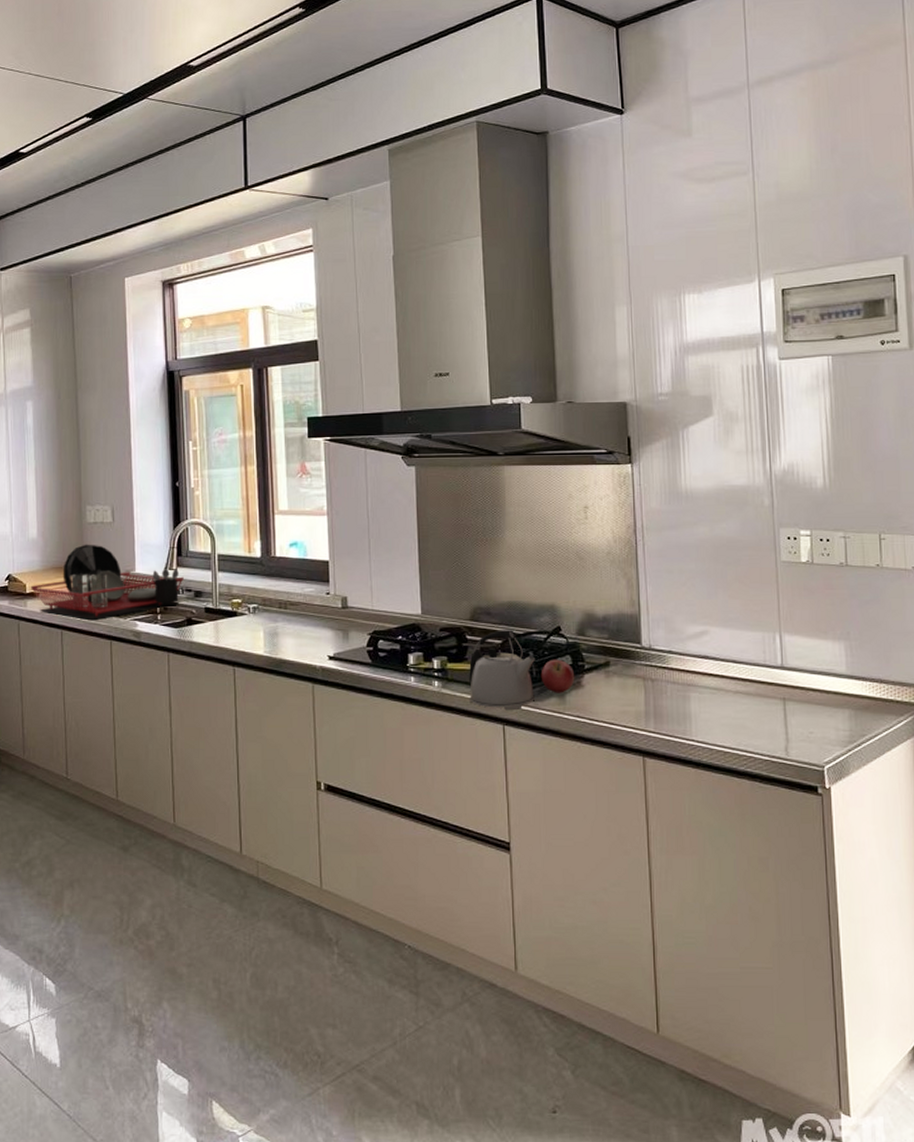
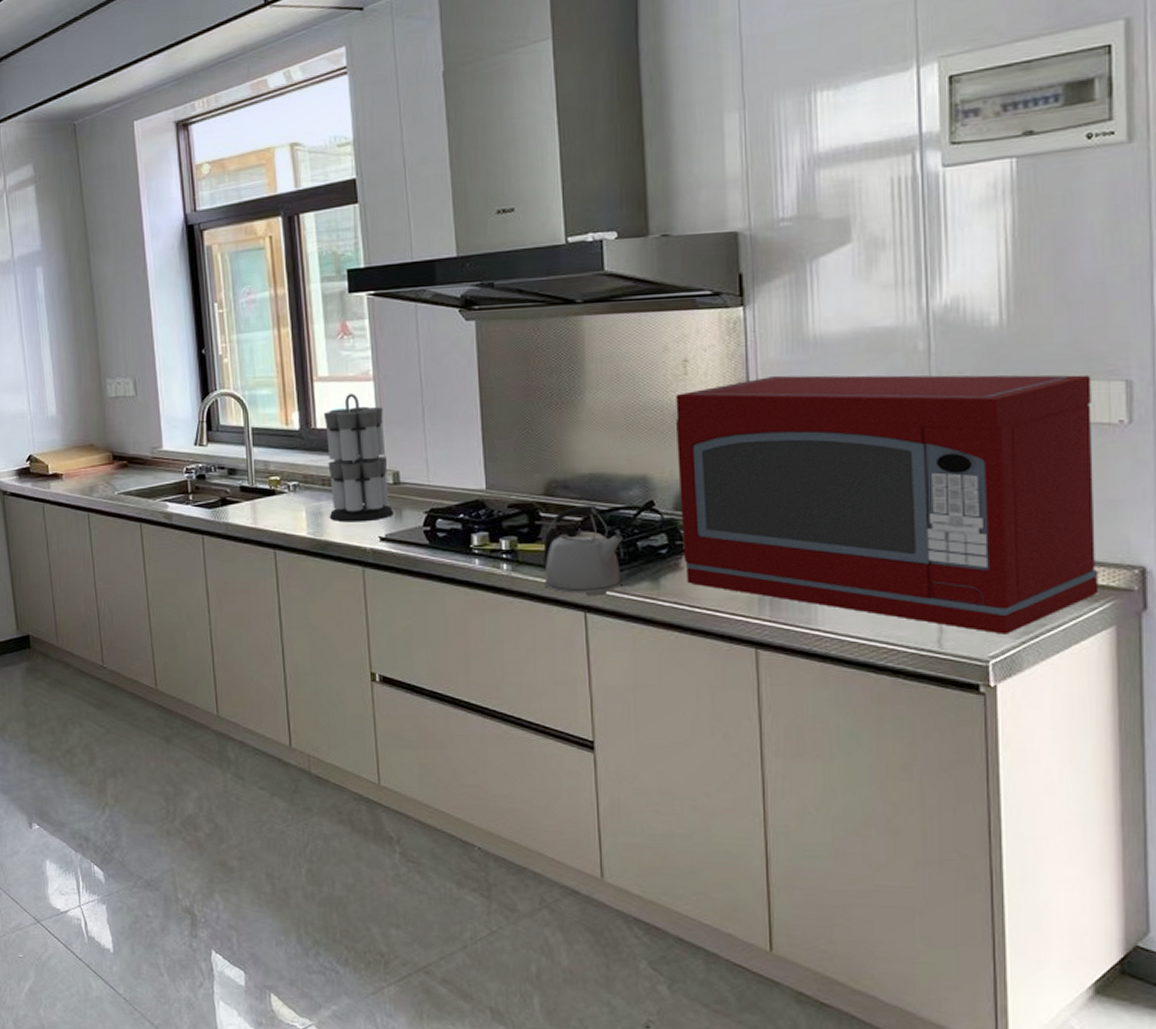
dish rack: present [30,544,184,621] -> none [52,420,216,503]
spice rack: none [282,526,341,642] -> present [323,394,393,522]
fruit: present [540,659,575,693] -> none [629,538,672,577]
microwave: none [578,522,904,743] -> present [675,374,1099,635]

